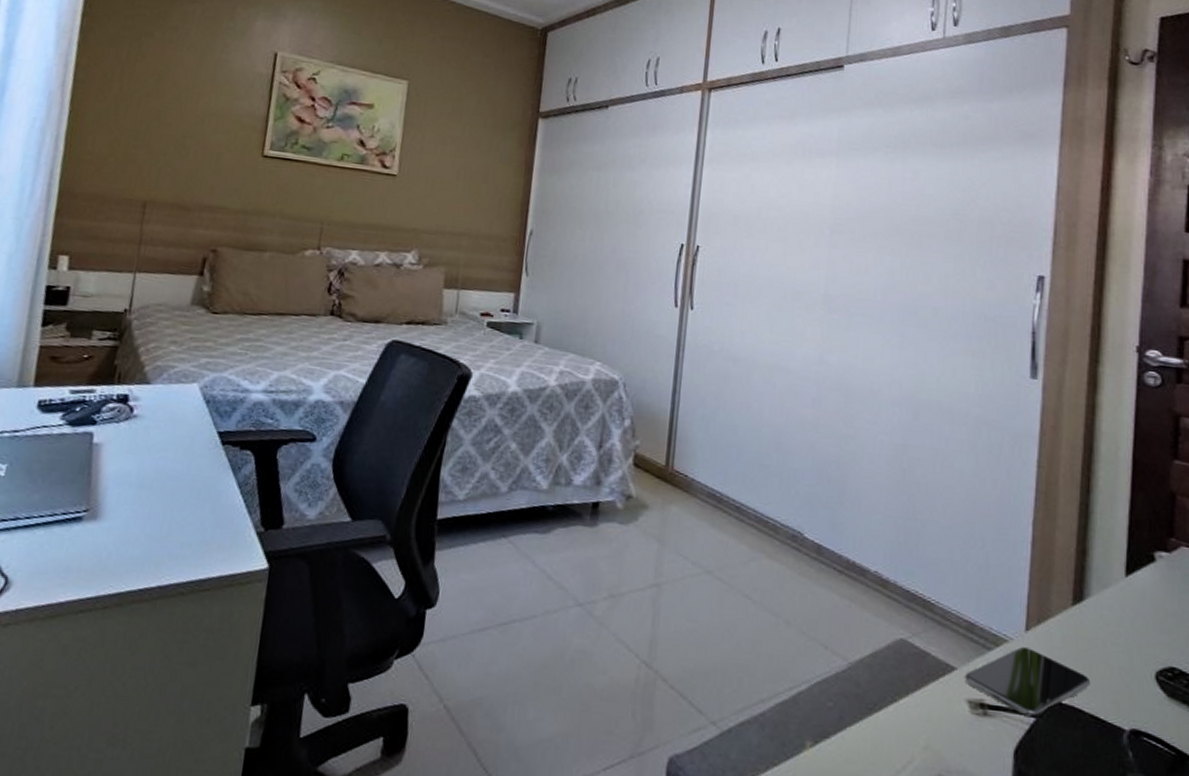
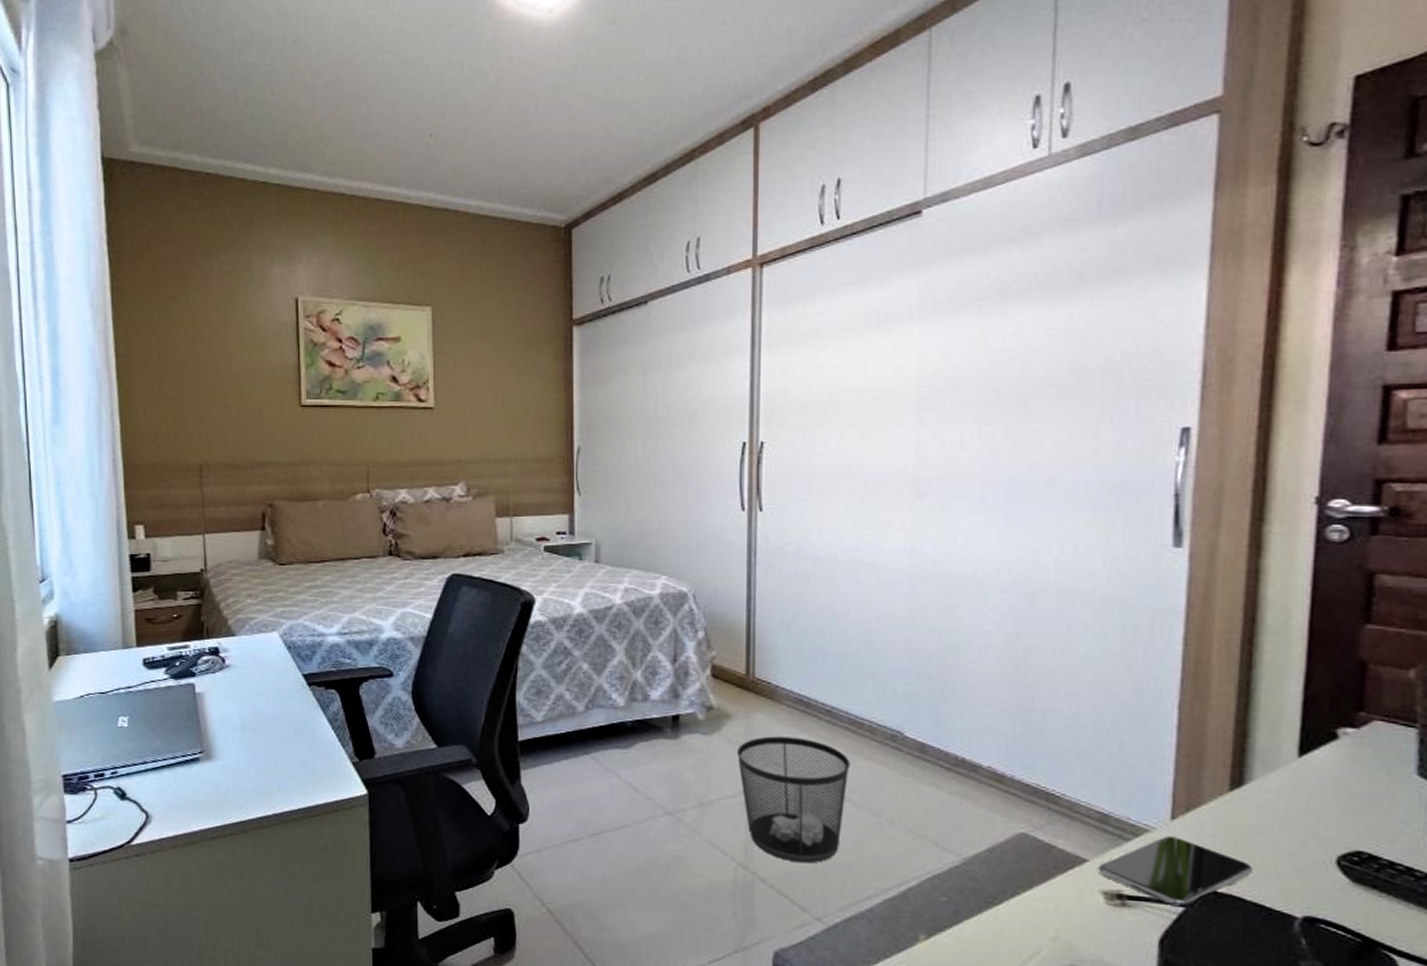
waste bin: none [650,529,754,663] -> present [736,736,850,863]

